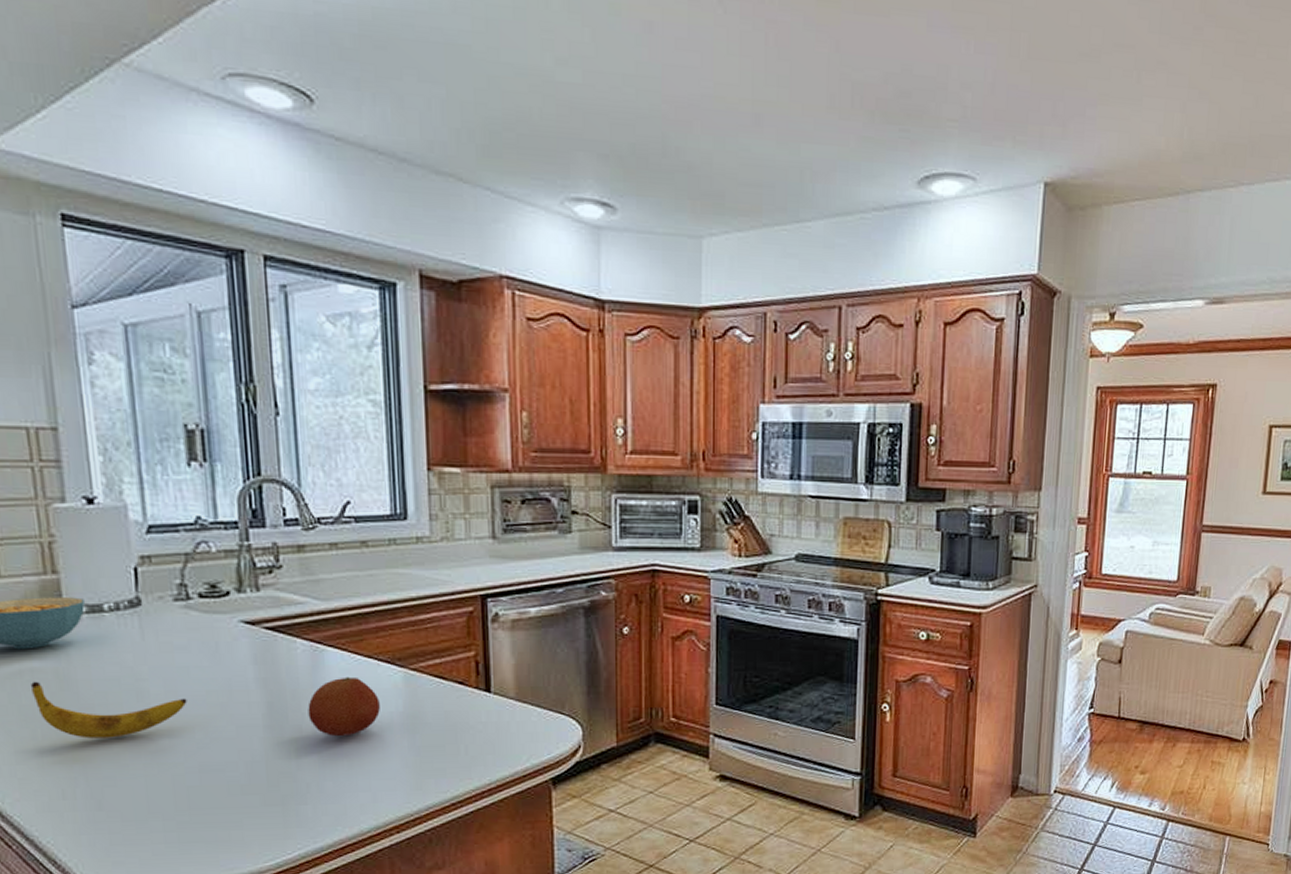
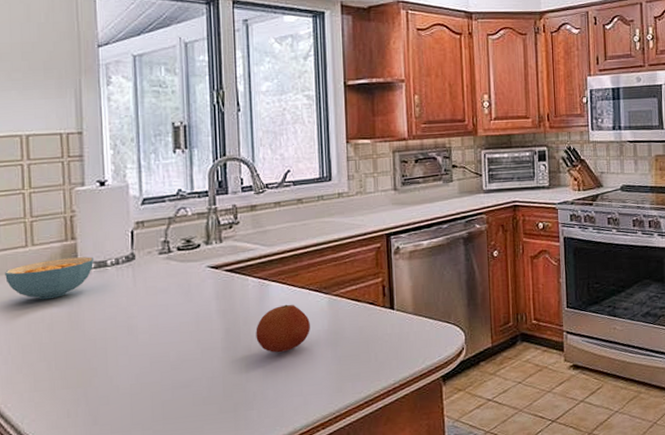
banana: present [30,681,187,739] -> none [49,323,165,367]

